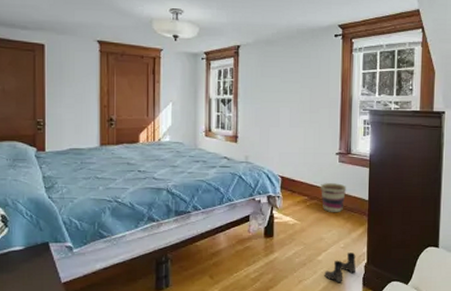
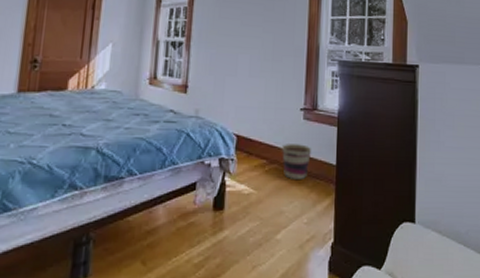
boots: present [324,253,357,283] -> none [283,230,322,269]

